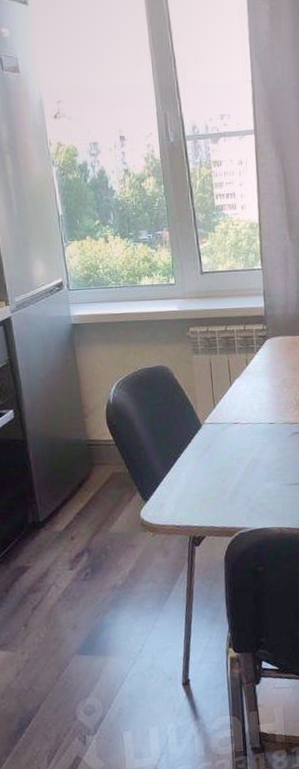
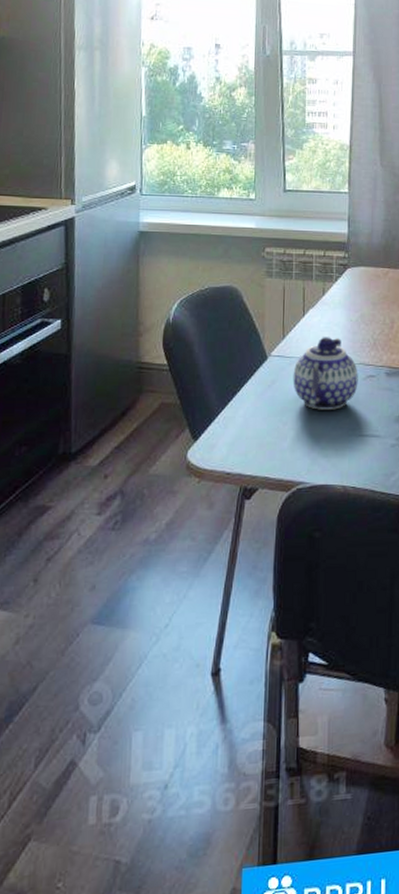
teapot: none [226,401,285,466] -> present [293,337,358,410]

